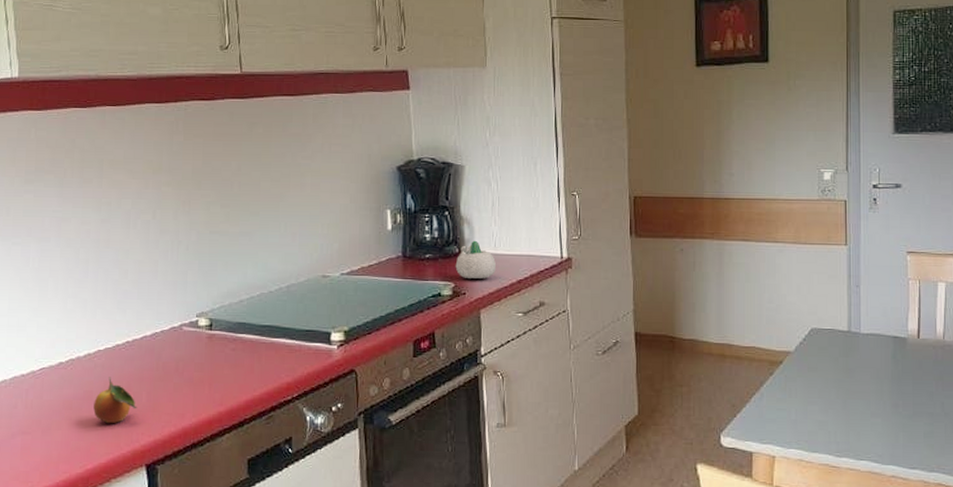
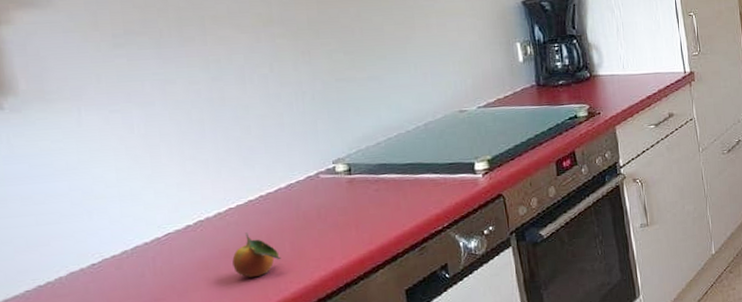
succulent planter: present [455,240,496,278] -> none [588,64,626,99]

